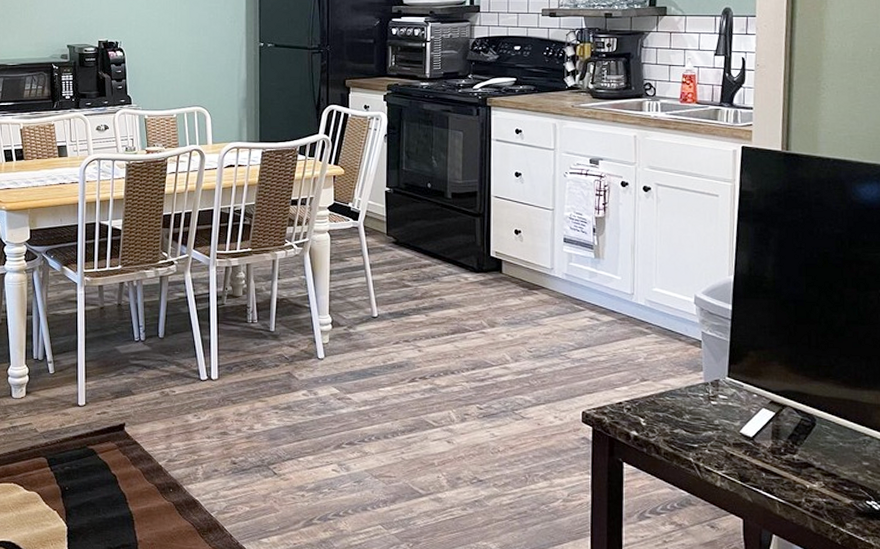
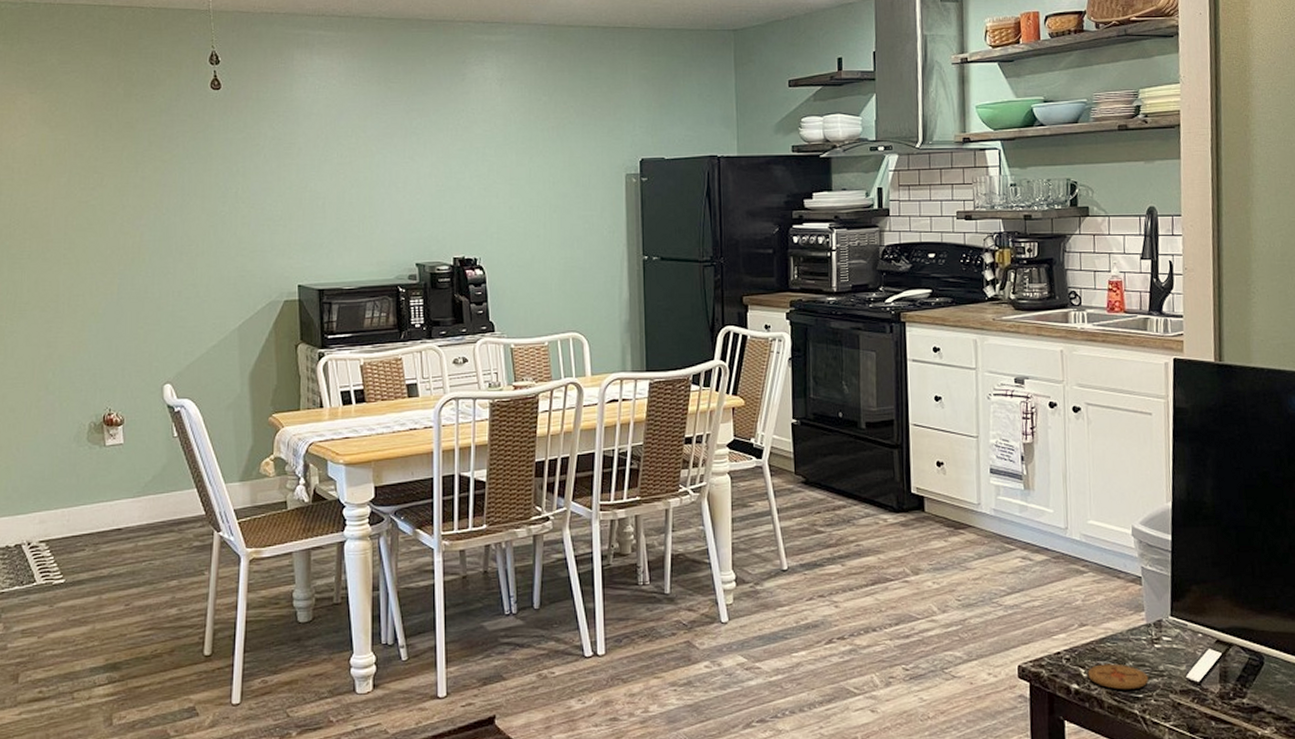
coaster: none [647,415,704,440] -> present [1087,663,1148,690]

